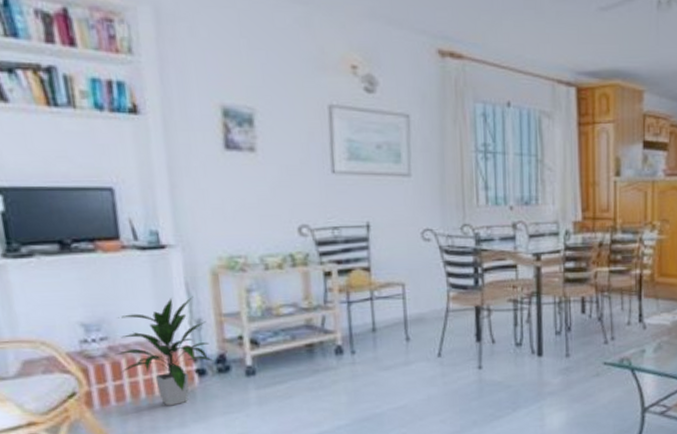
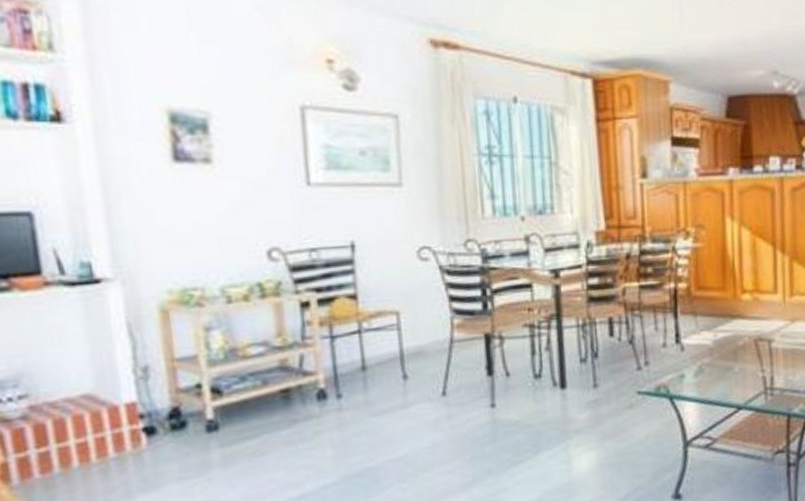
indoor plant: present [114,297,214,406] -> none [37,339,166,475]

